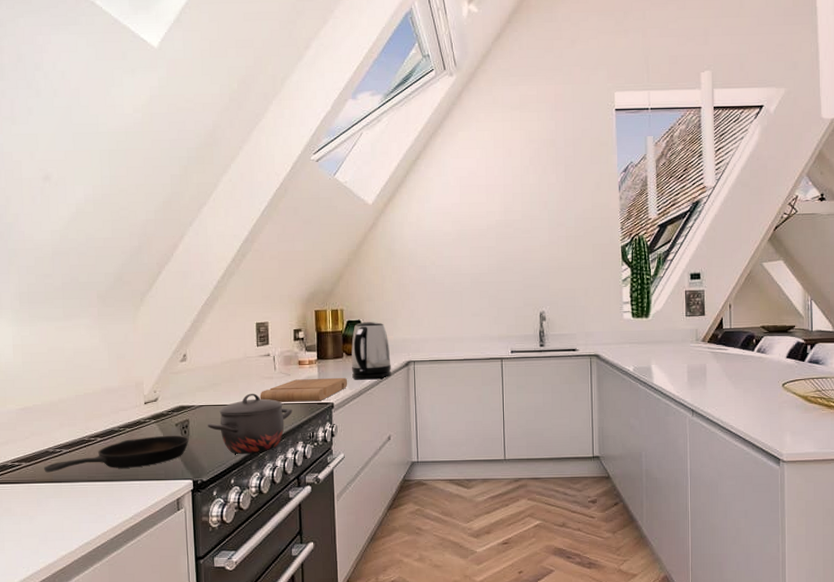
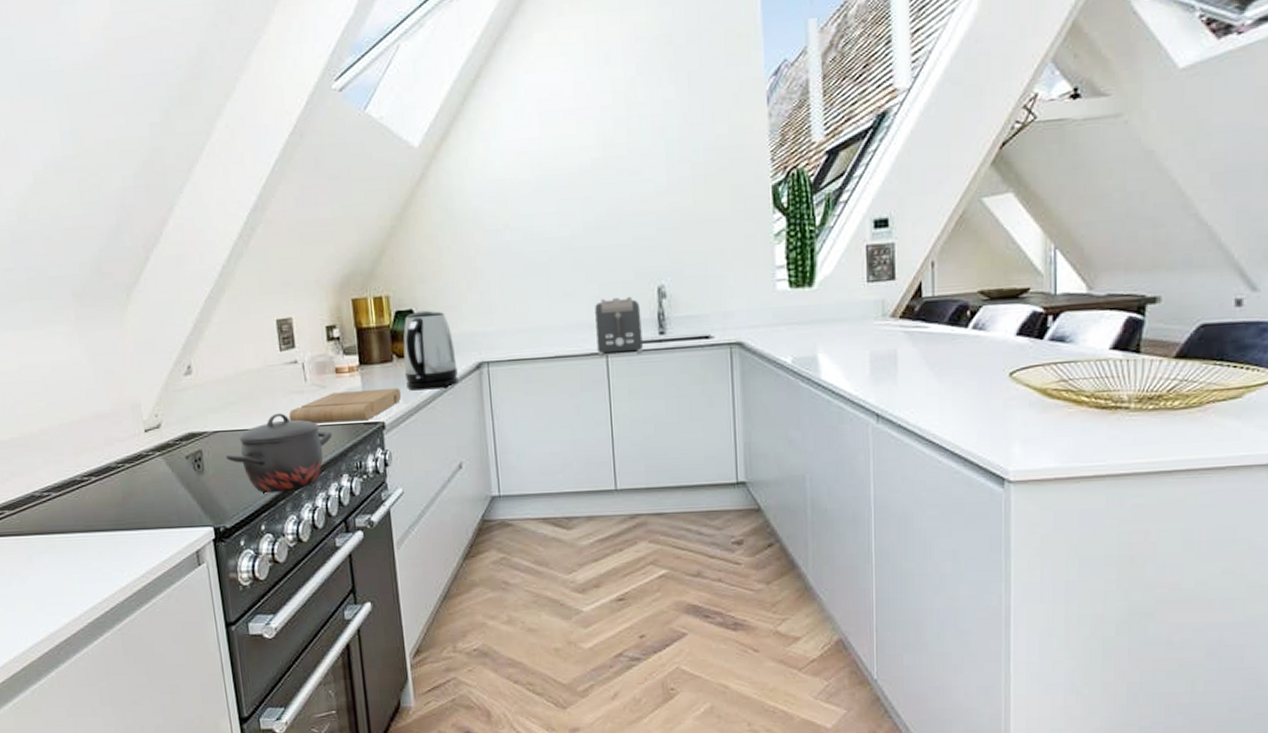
frying pan: present [44,435,189,473] -> none [31,470,205,523]
toaster: none [493,318,528,362] -> present [594,296,643,358]

